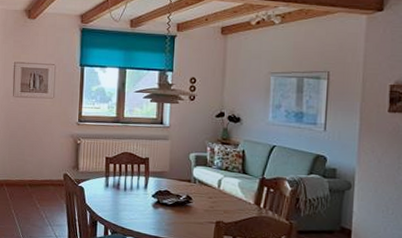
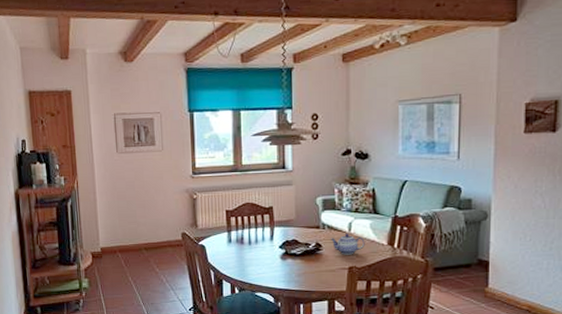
teapot: none [200,189,233,210] -> present [330,233,365,255]

